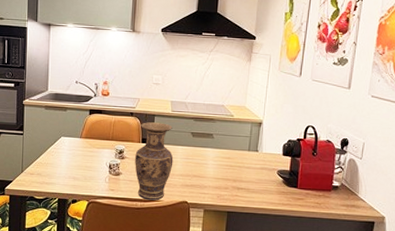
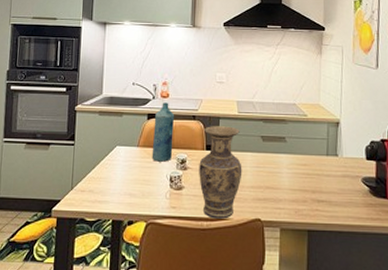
bottle: none [93,100,114,152] -> present [152,102,175,162]

